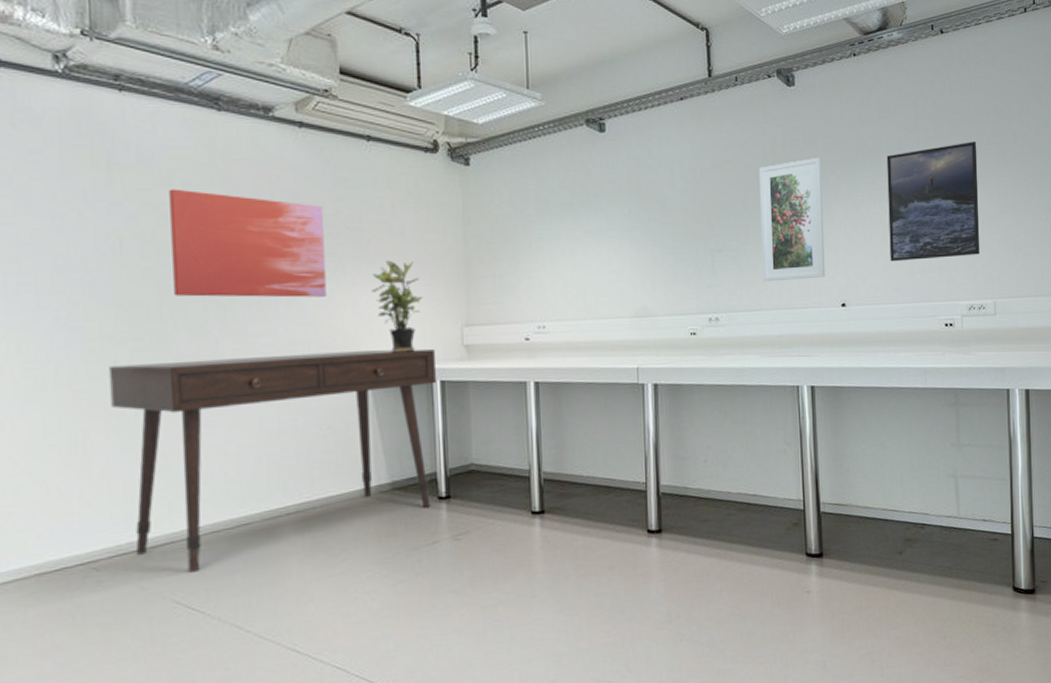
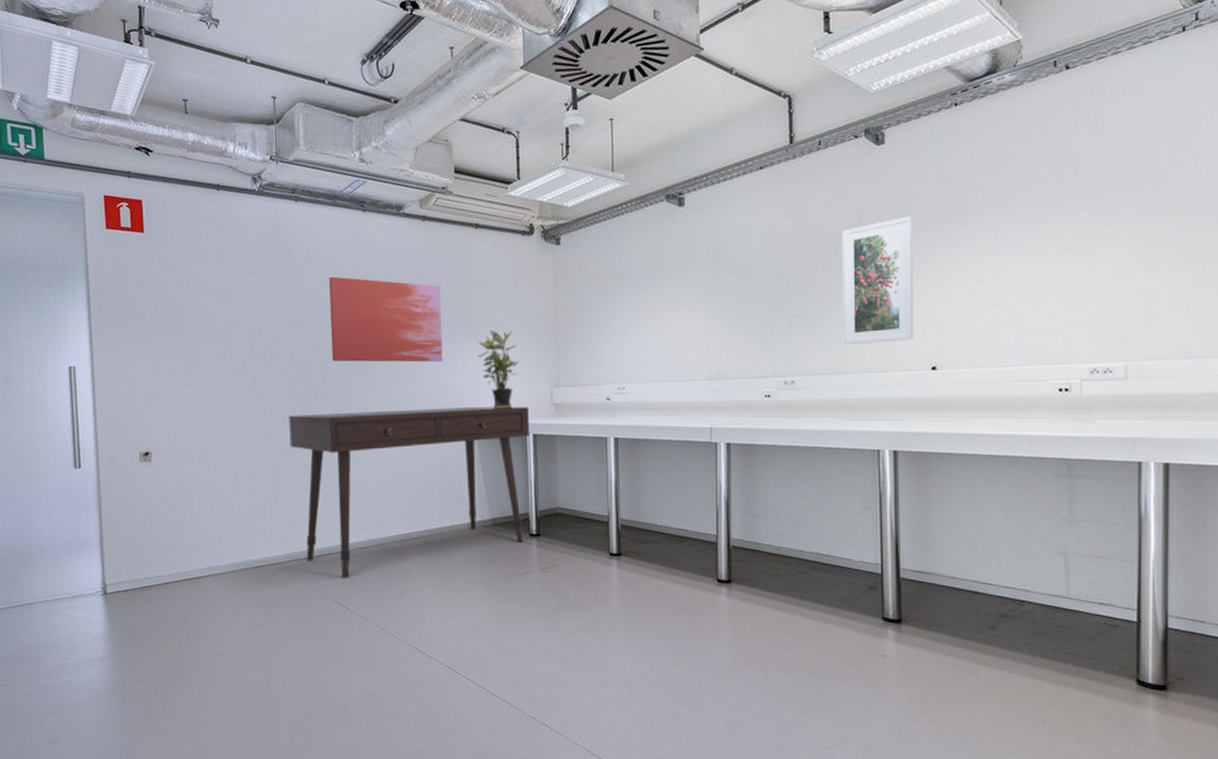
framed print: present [886,142,980,262] -> none [991,187,1109,322]

